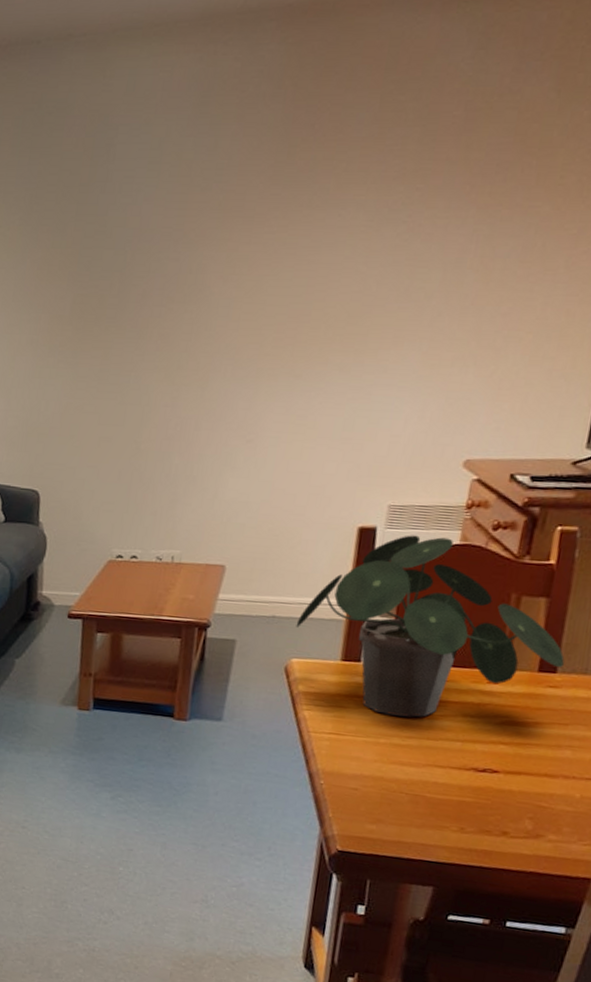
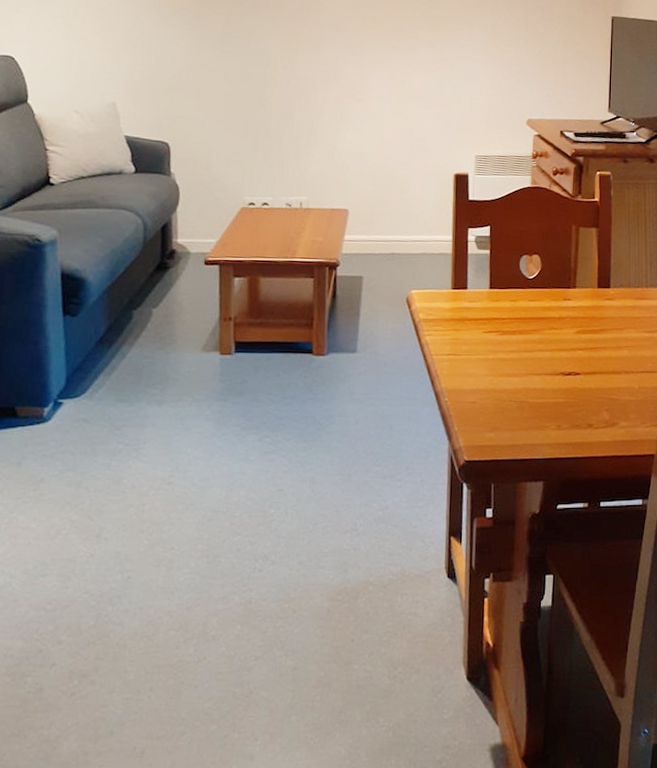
potted plant: present [296,535,565,718] -> none [412,180,614,335]

